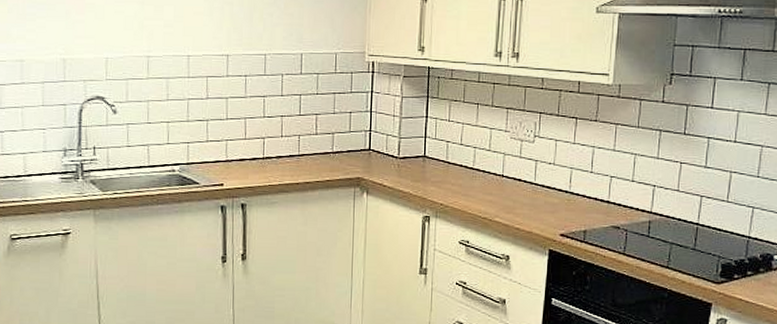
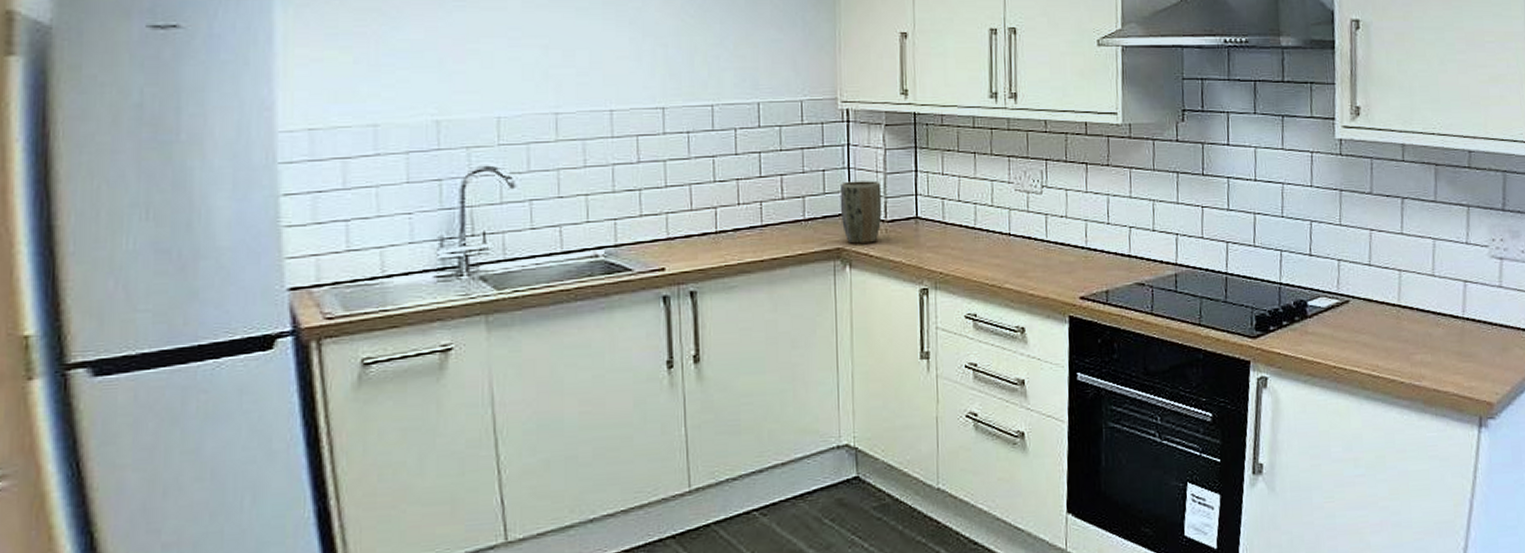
plant pot: none [362,122,397,175] -> present [840,180,882,244]

